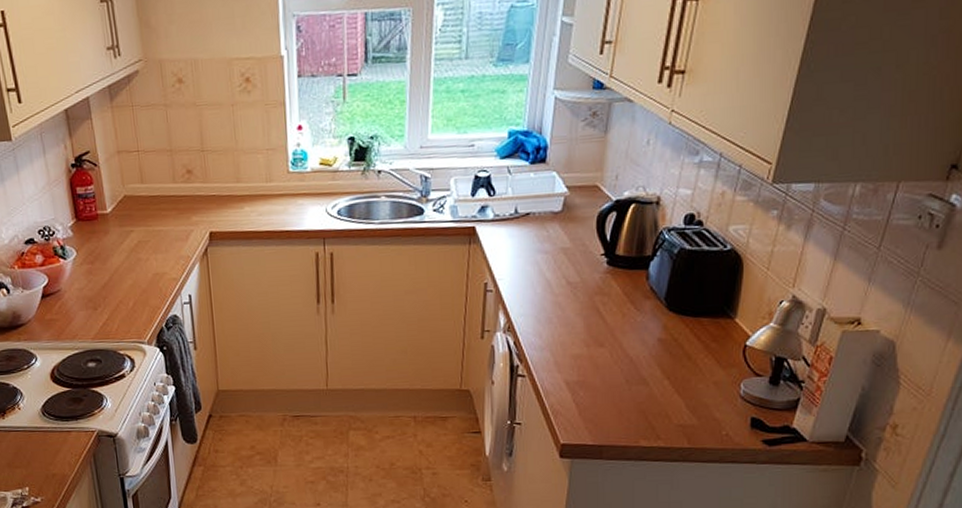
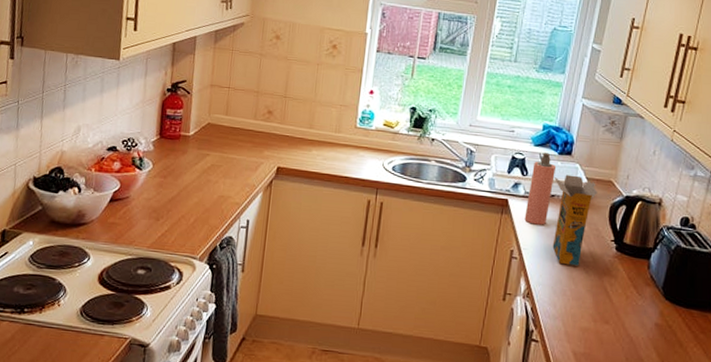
spray bottle: none [496,164,529,251] -> present [524,152,557,225]
cereal box: none [528,185,581,290] -> present [552,174,597,266]

